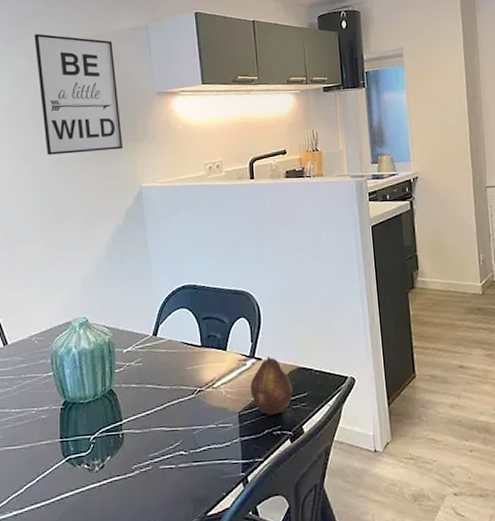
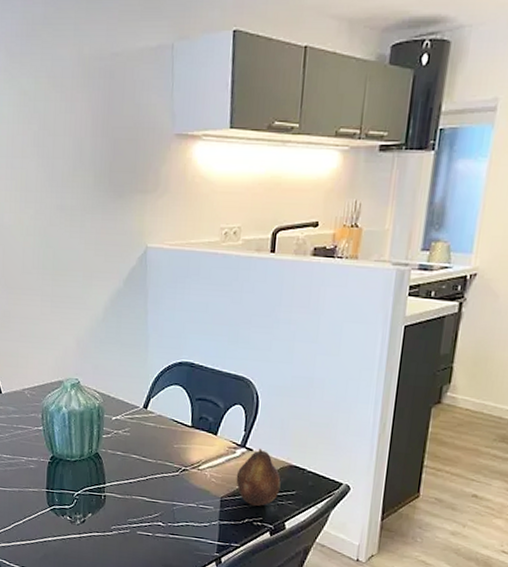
wall art: present [34,34,123,155] -> none [42,48,132,201]

